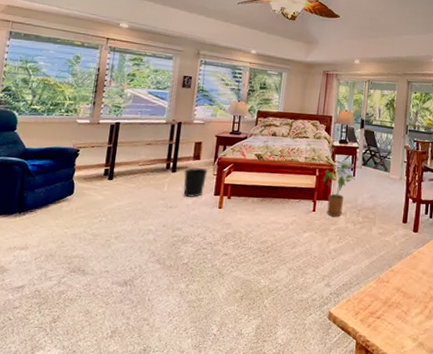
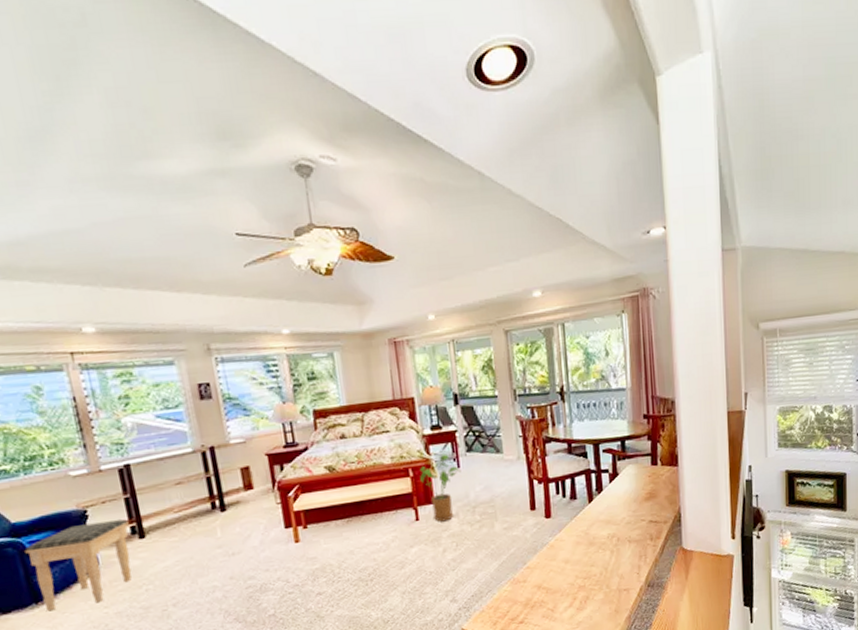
footstool: none [25,159,105,223] -> present [24,519,132,612]
wastebasket: present [183,168,208,197] -> none [237,498,270,538]

